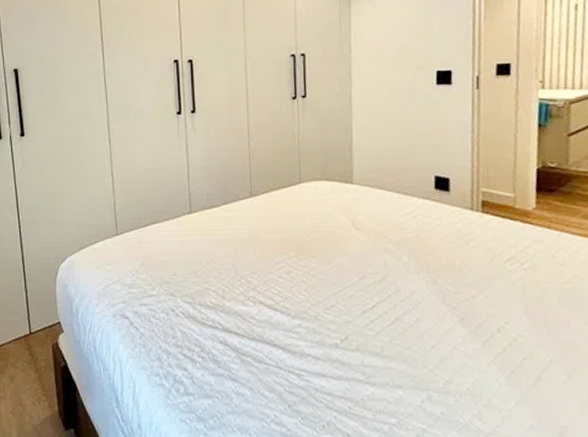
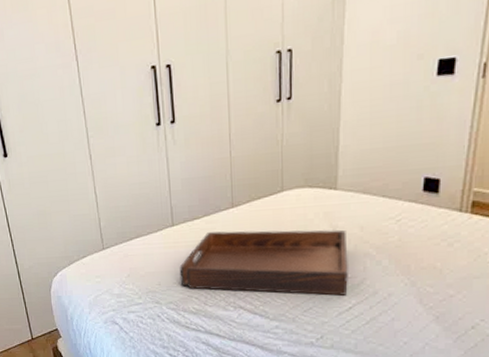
serving tray: none [196,221,370,293] -> present [179,229,348,296]

